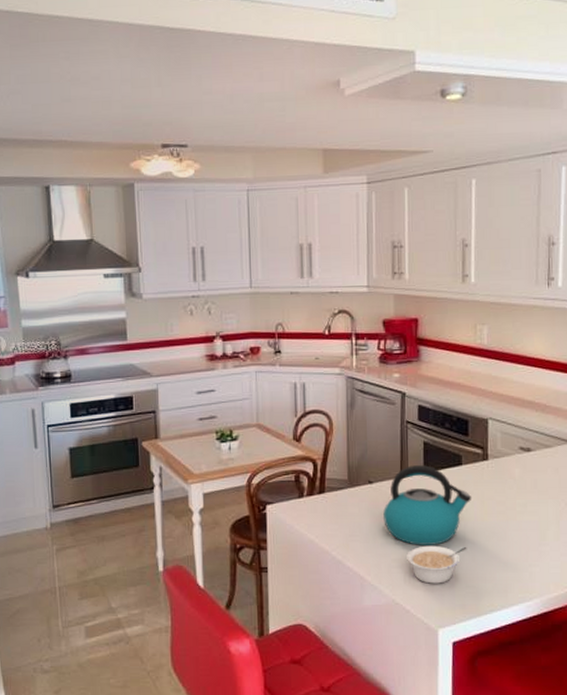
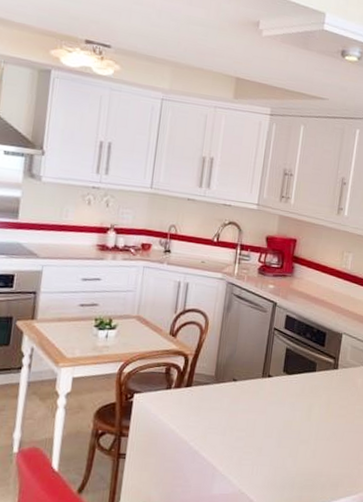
kettle: present [383,465,472,545] -> none [241,368,321,441]
legume: present [407,545,467,584] -> none [257,441,310,476]

